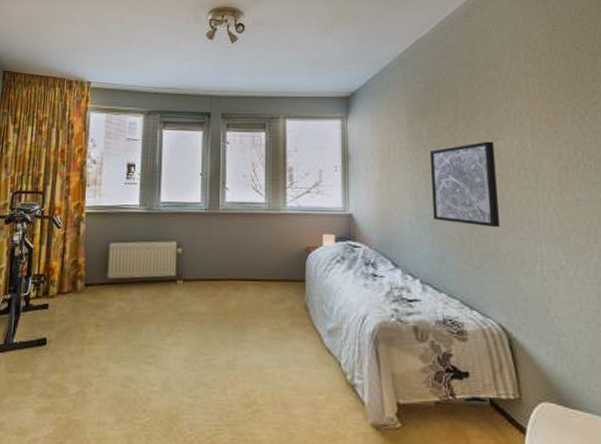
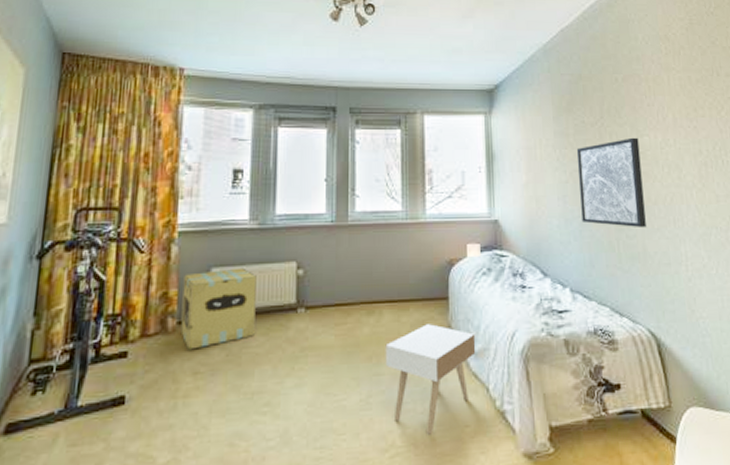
cardboard box: none [87,244,145,307] -> present [180,267,257,350]
nightstand: none [249,302,330,397] -> present [385,324,476,435]

